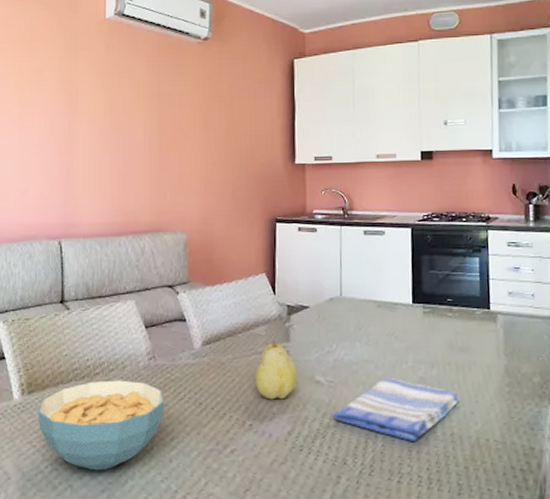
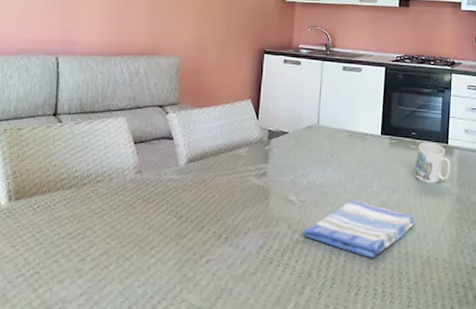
cereal bowl: present [38,380,165,471] -> none [23,191,148,276]
fruit: present [254,341,298,400] -> none [233,162,273,216]
mug: none [454,308,496,354] -> present [414,142,451,183]

